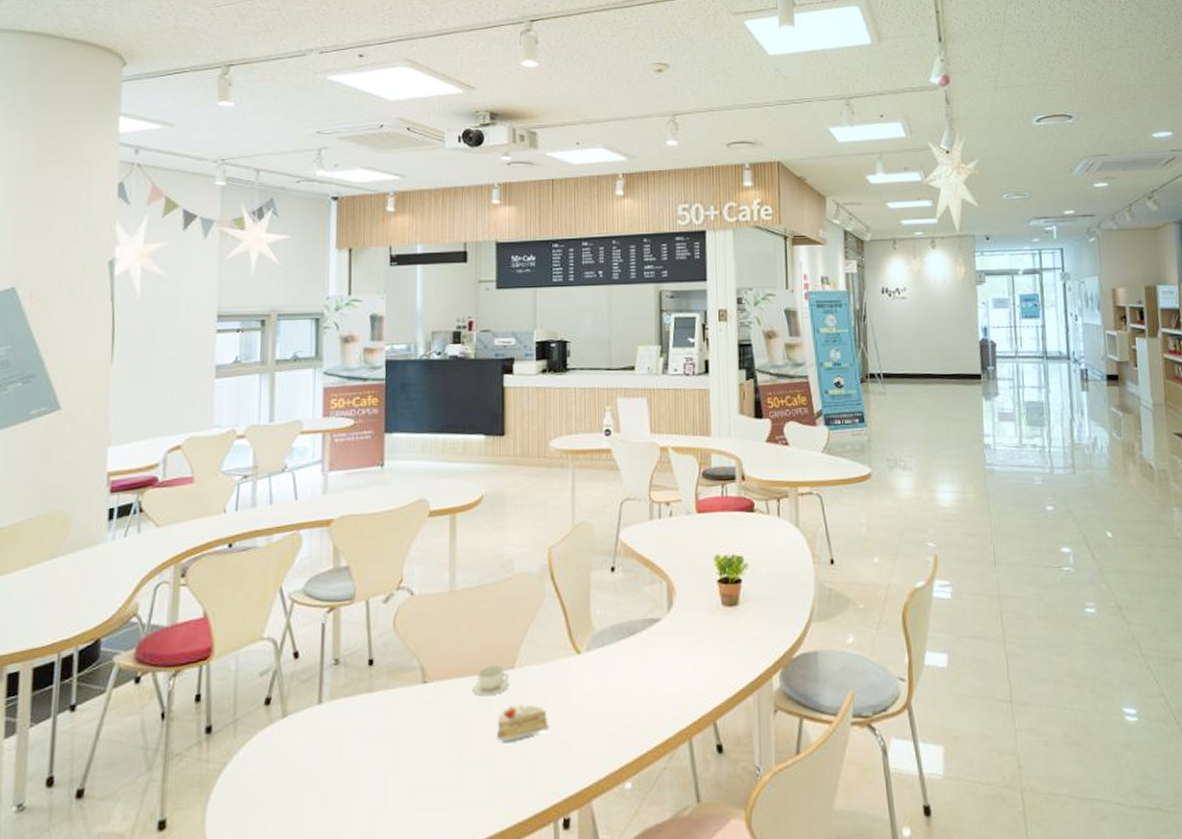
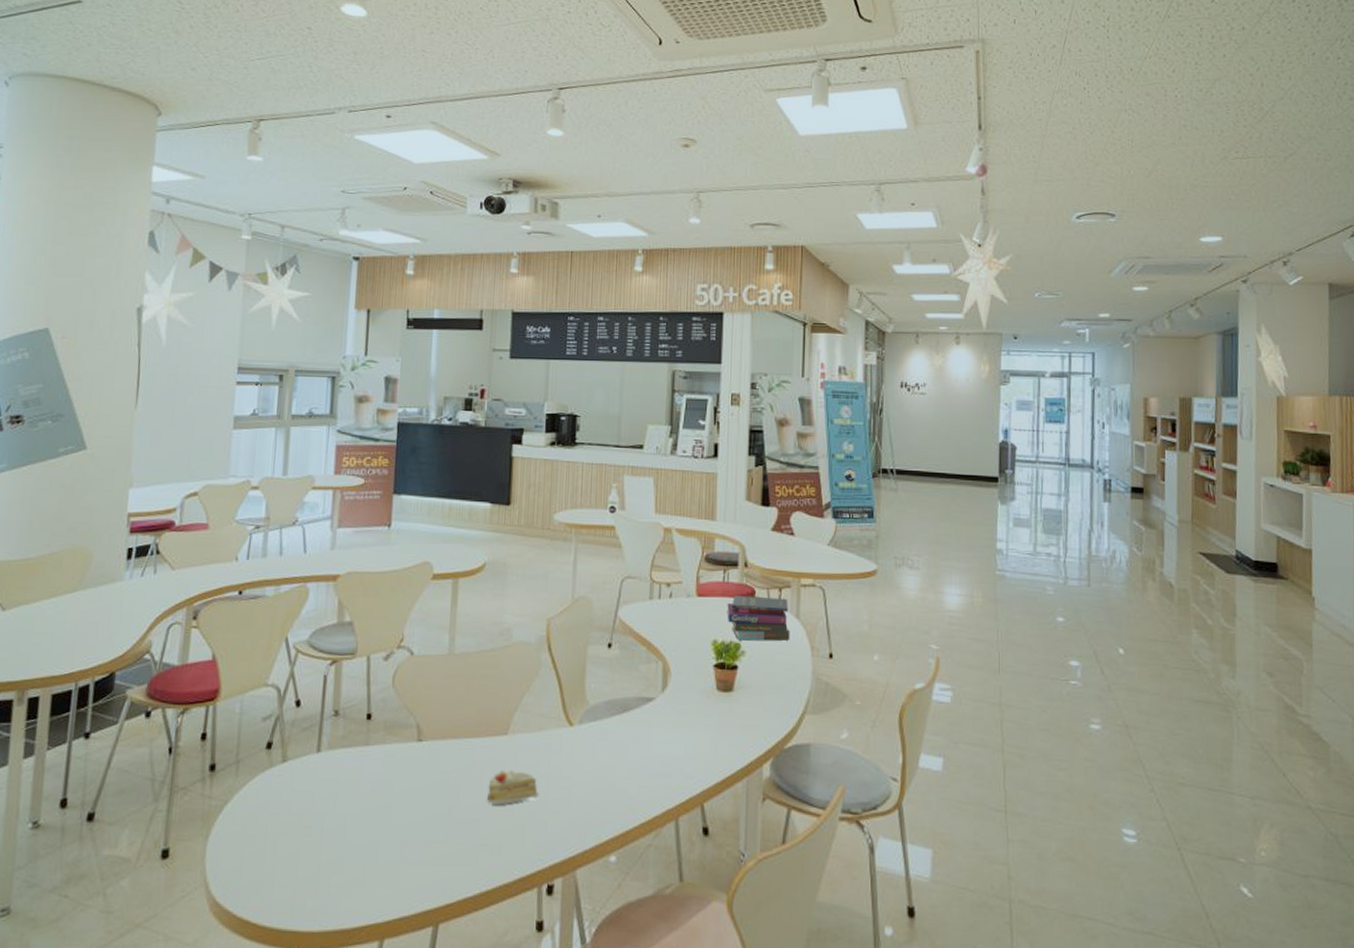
teacup: present [472,664,509,697] -> none [465,729,502,759]
books: none [727,508,791,554] -> present [727,595,790,641]

